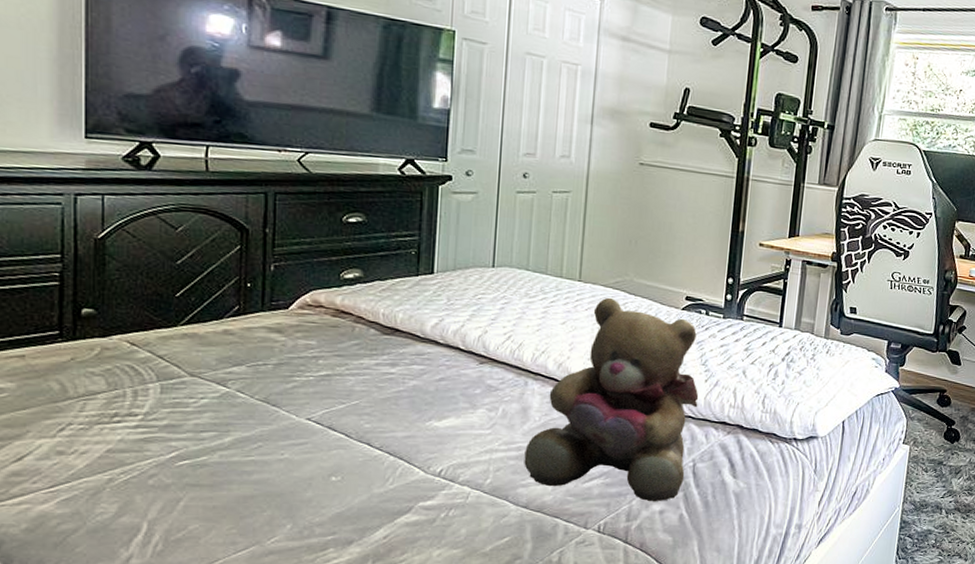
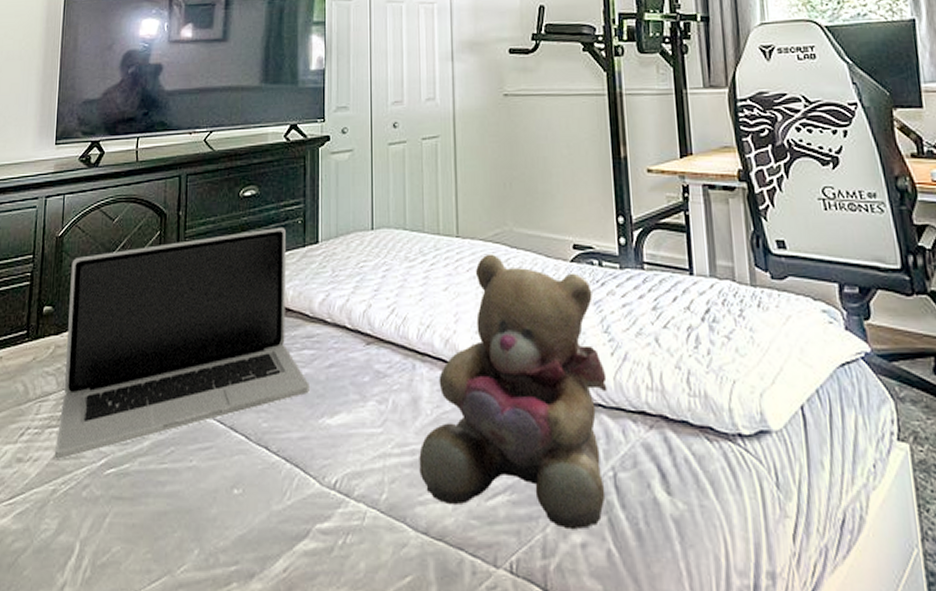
laptop: none [108,255,418,452] -> present [54,228,309,459]

